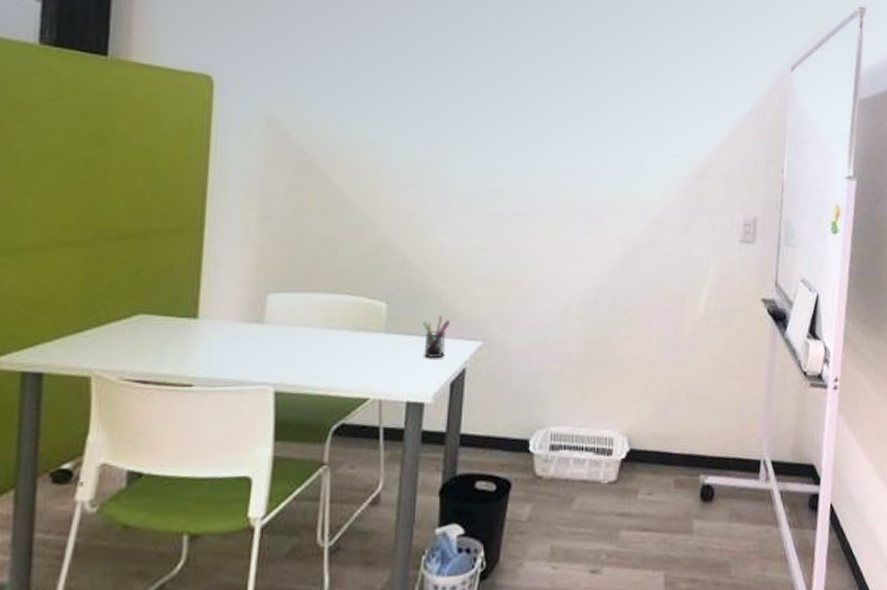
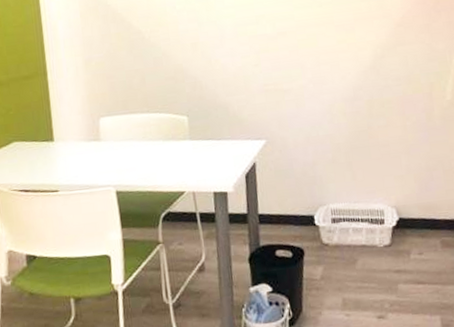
pen holder: present [423,316,450,358] -> none [217,122,238,157]

